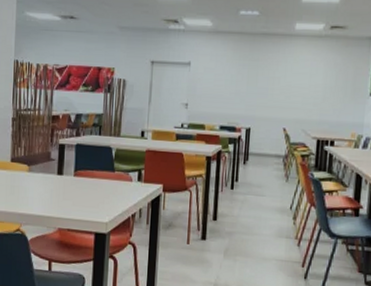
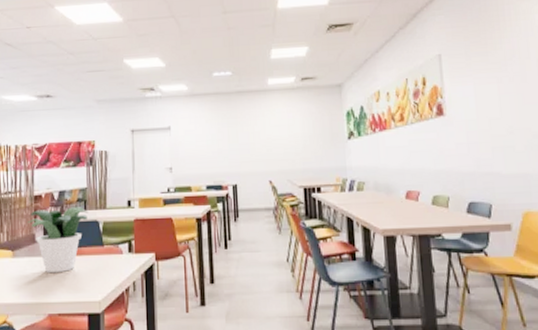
potted plant: none [44,130,103,192] -> present [28,207,89,274]

